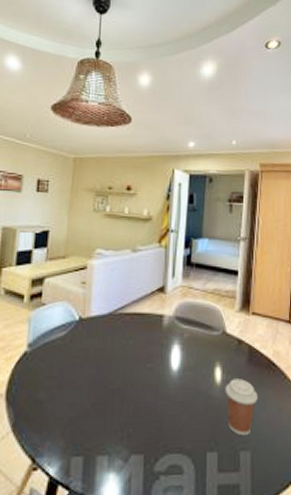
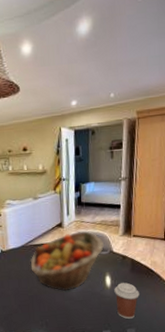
fruit basket: none [116,301,217,386] -> present [30,231,105,292]

